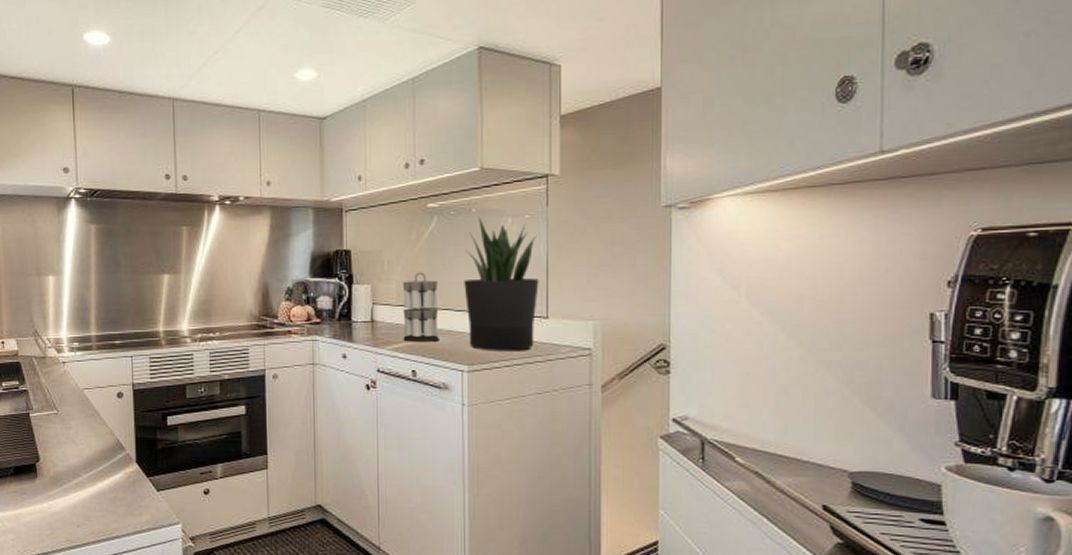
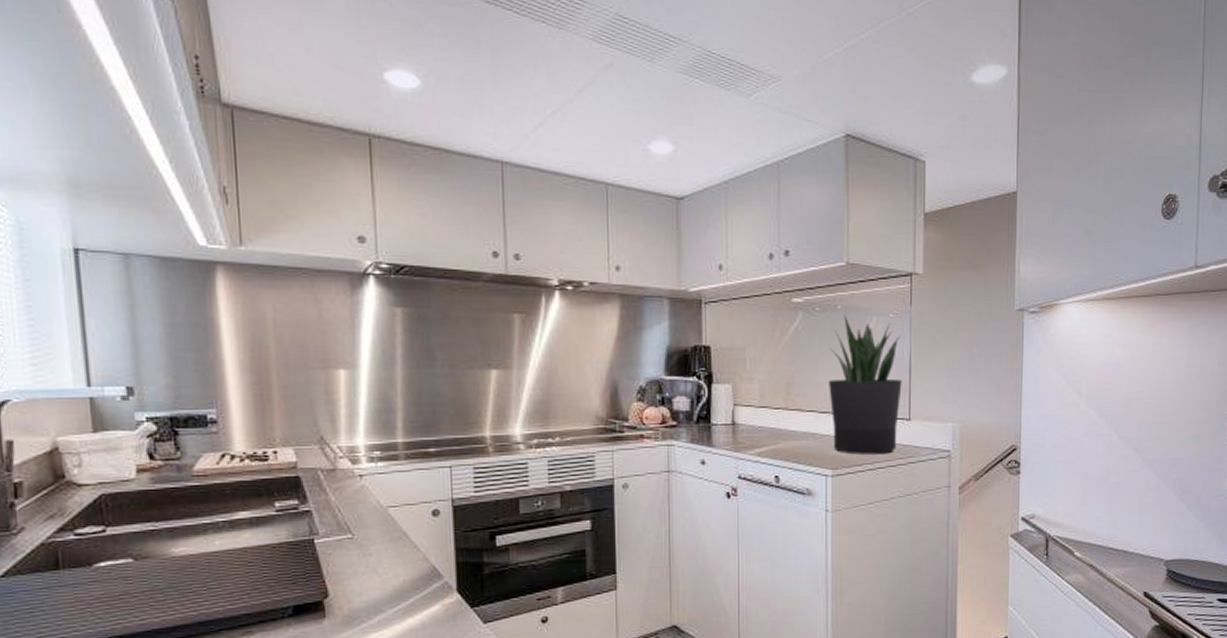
spice rack: present [402,272,439,343] -> none [765,371,803,447]

